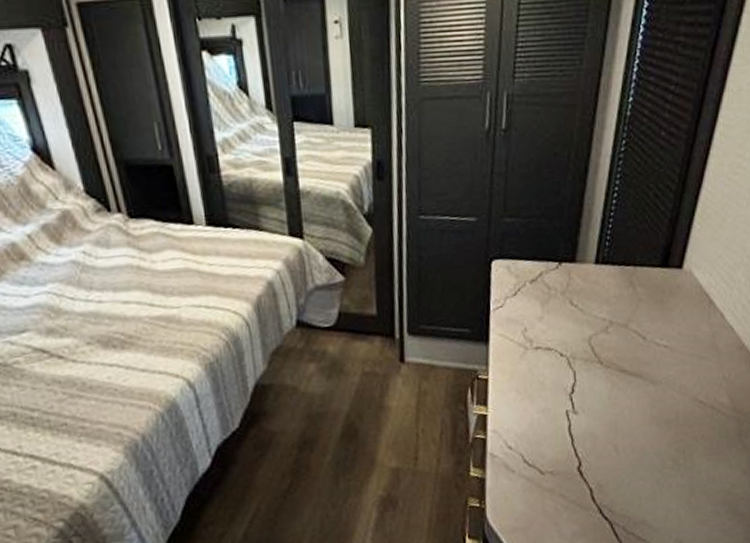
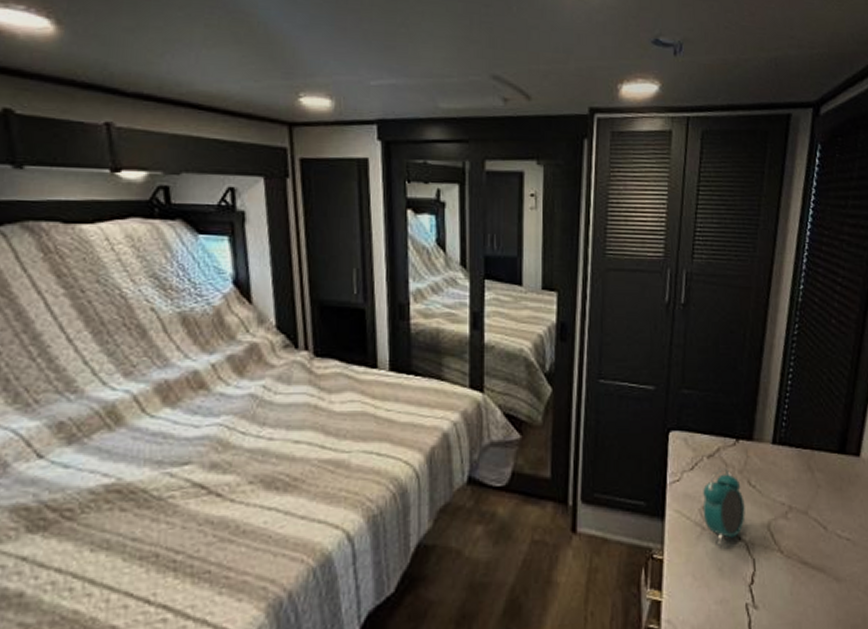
alarm clock: none [525,290,567,364] -> present [702,467,745,547]

